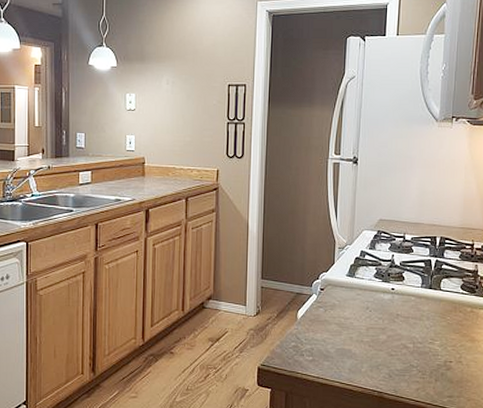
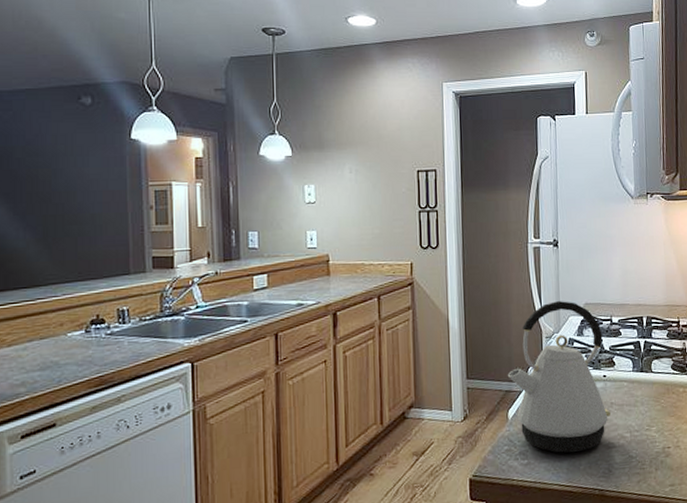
kettle: none [299,215,395,356] -> present [507,301,611,453]

